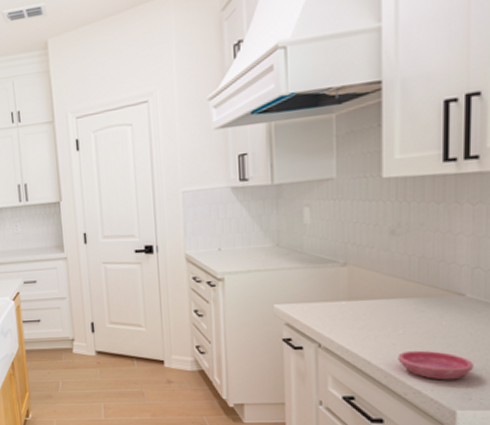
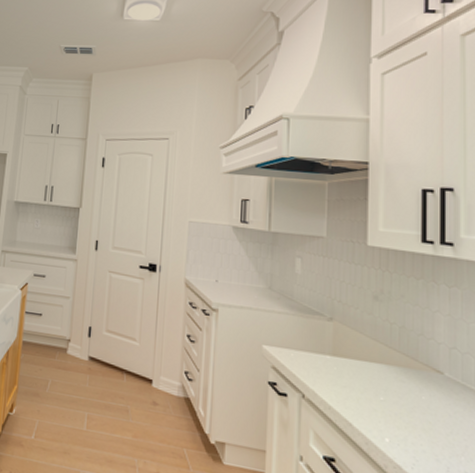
saucer: present [398,350,473,380] -> none [379,419,453,462]

